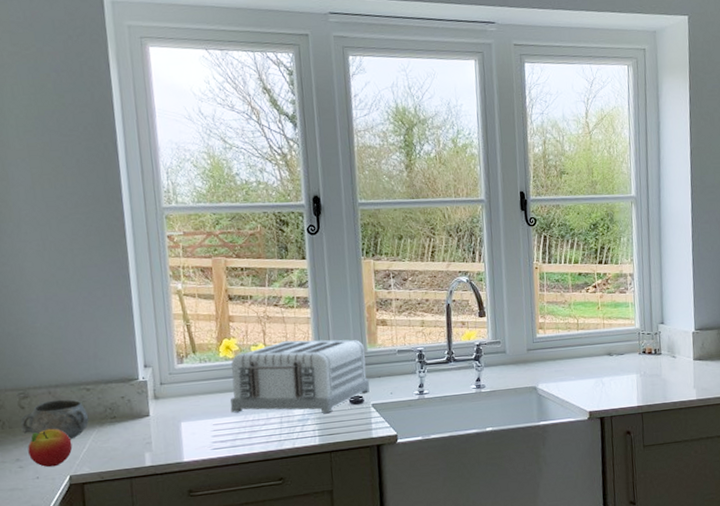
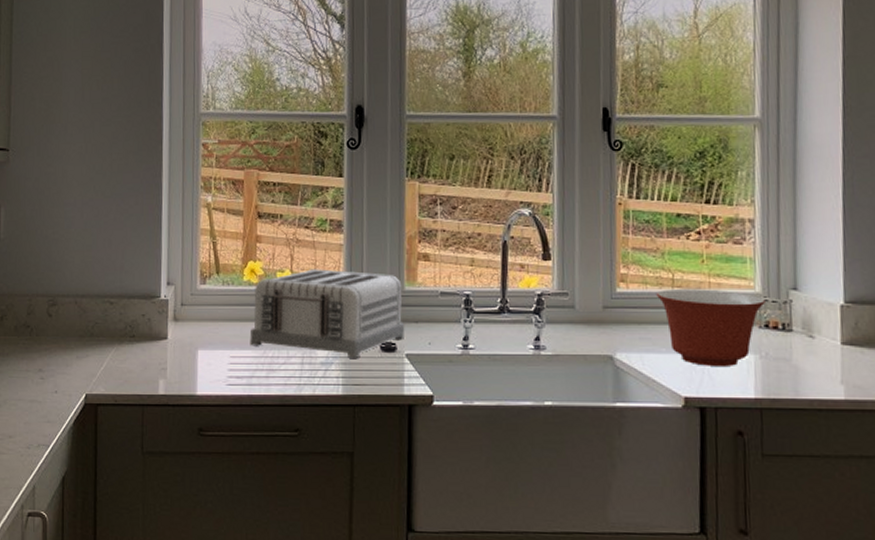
decorative bowl: present [20,399,89,440] -> none [46,311,109,355]
apple: present [27,428,73,468] -> none [50,340,91,383]
mixing bowl: none [565,329,643,387] -> present [656,289,765,366]

